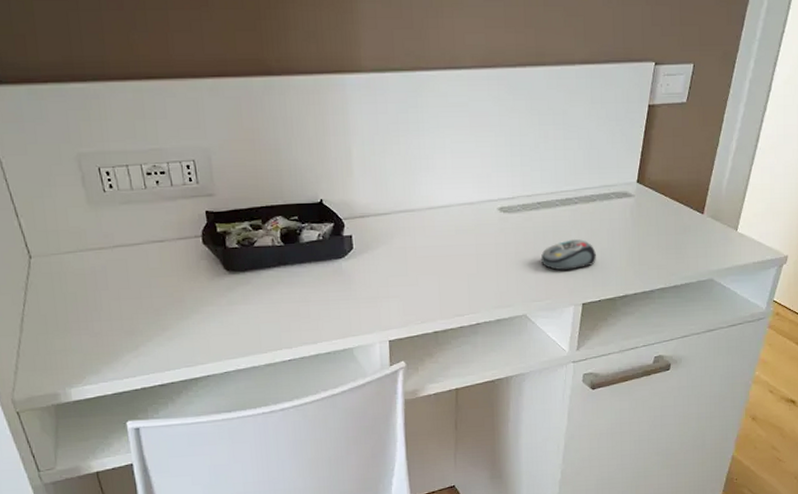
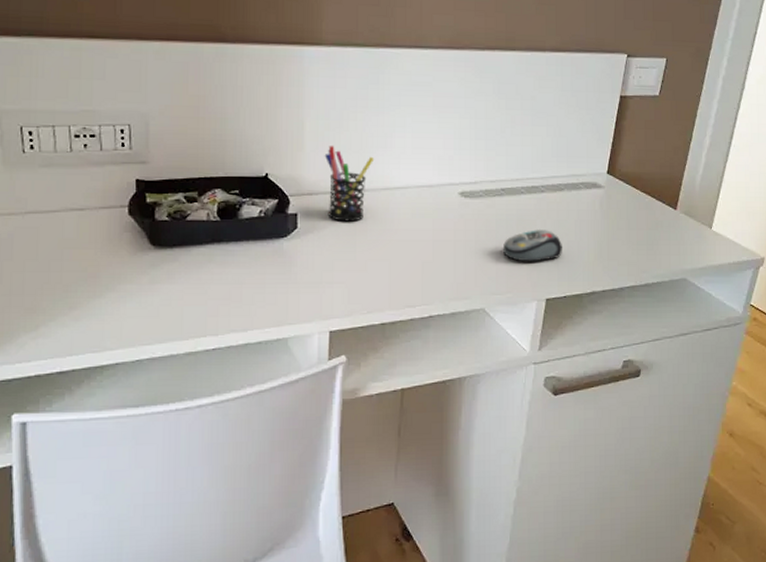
pen holder: none [372,170,419,241] -> present [324,146,375,222]

